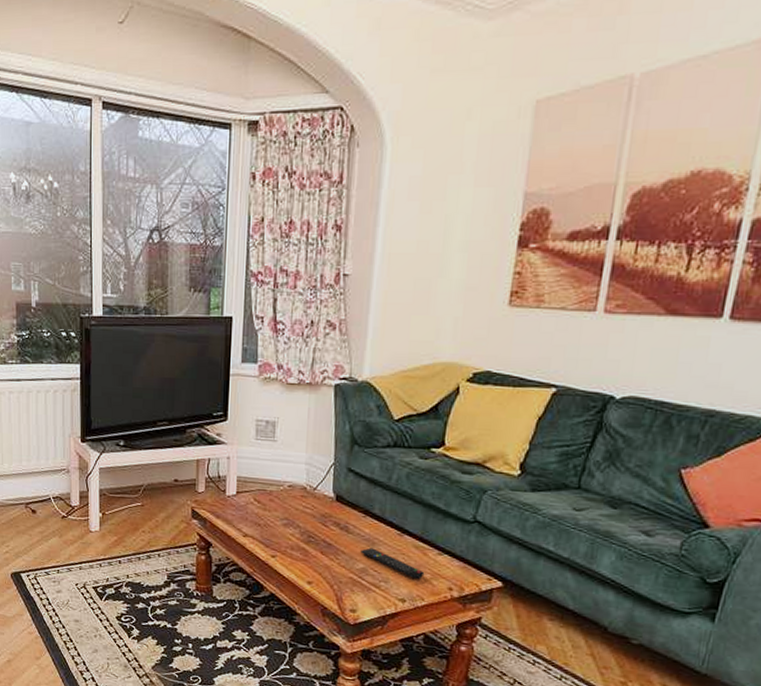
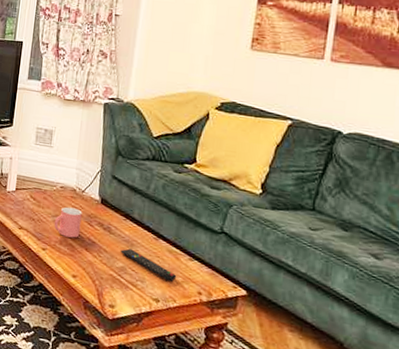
mug: none [283,507,315,542] -> present [54,207,82,238]

